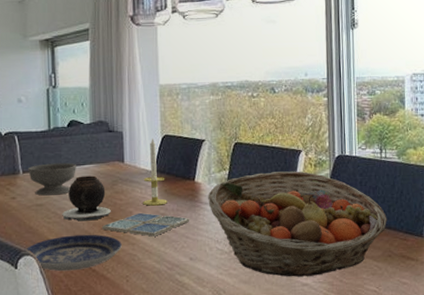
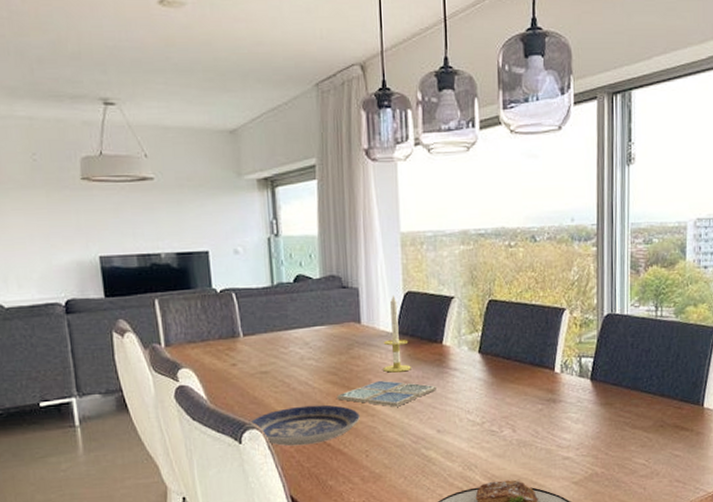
bowl: present [28,162,76,196] -> none [249,324,306,362]
vase: present [62,175,111,221] -> none [290,338,347,391]
fruit basket: present [208,171,387,277] -> none [458,332,661,450]

